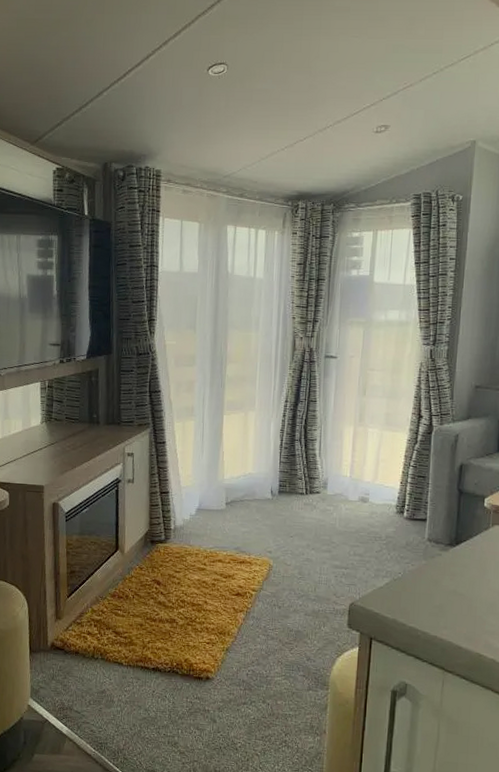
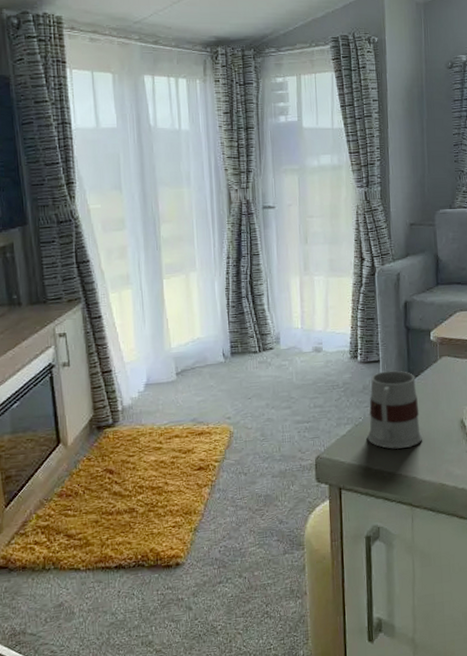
mug: none [405,530,464,611] -> present [367,370,423,449]

